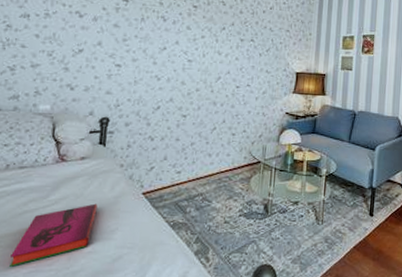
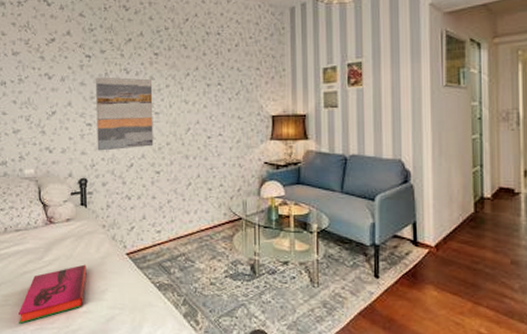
wall art: none [124,21,189,92] -> present [96,77,154,151]

